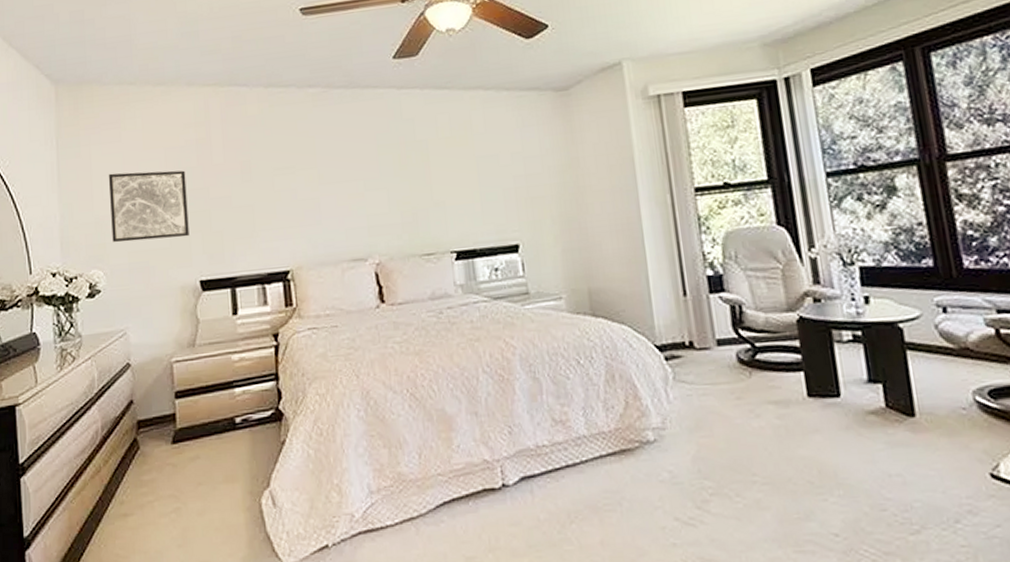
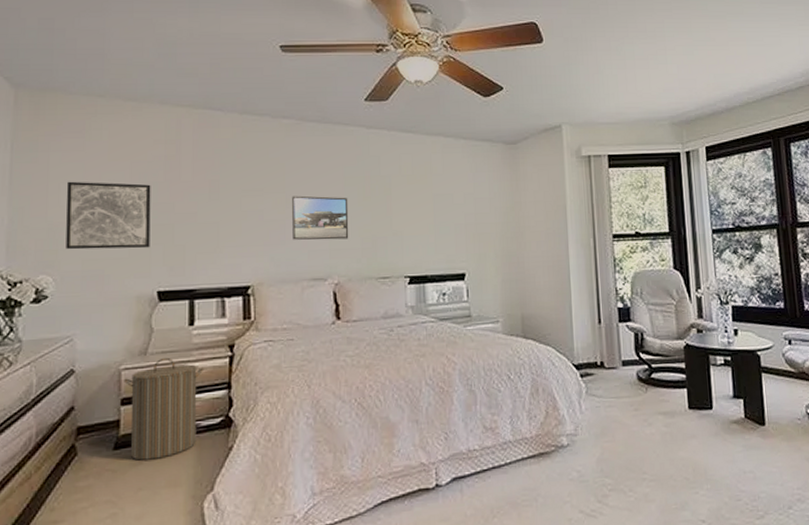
laundry hamper: none [176,348,251,455] -> present [124,357,204,460]
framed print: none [324,168,387,219] -> present [292,195,349,240]

